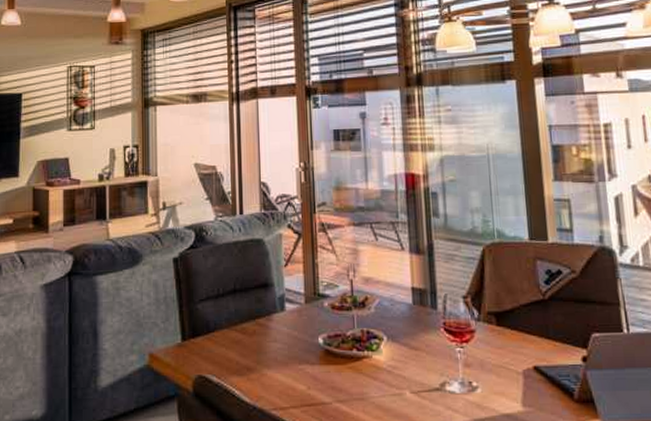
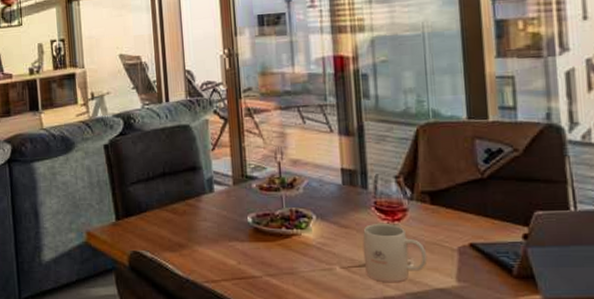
mug: none [432,345,494,409] -> present [362,224,428,283]

